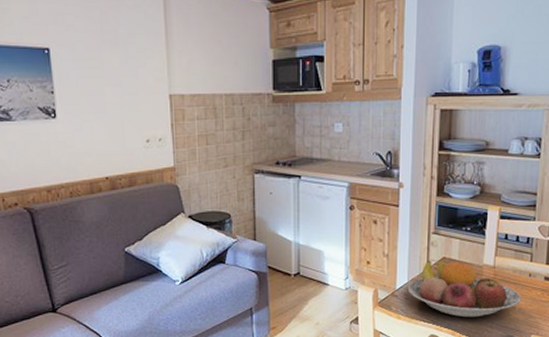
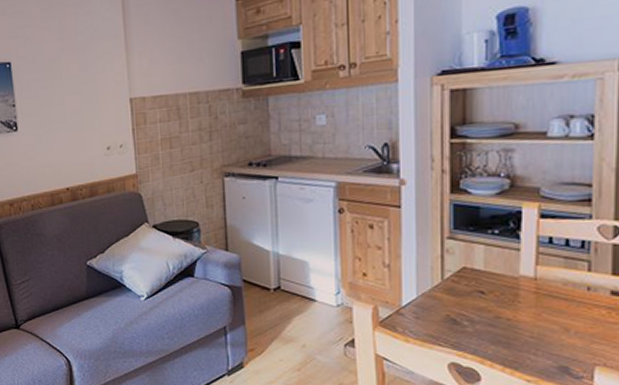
fruit bowl: present [407,259,521,318] -> none [417,270,577,342]

